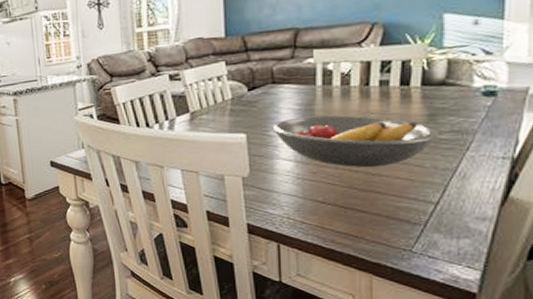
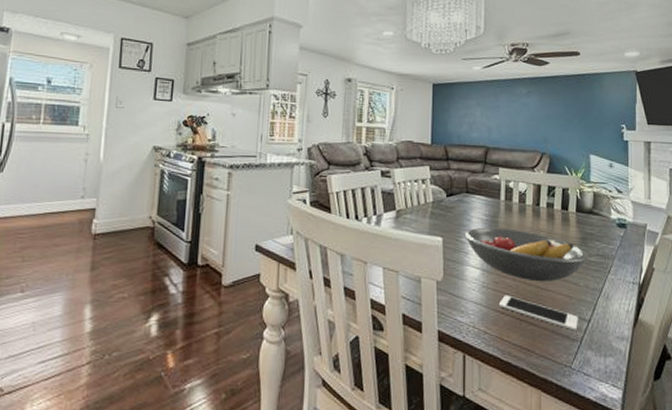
cell phone: none [317,184,422,215] -> present [498,295,578,331]

